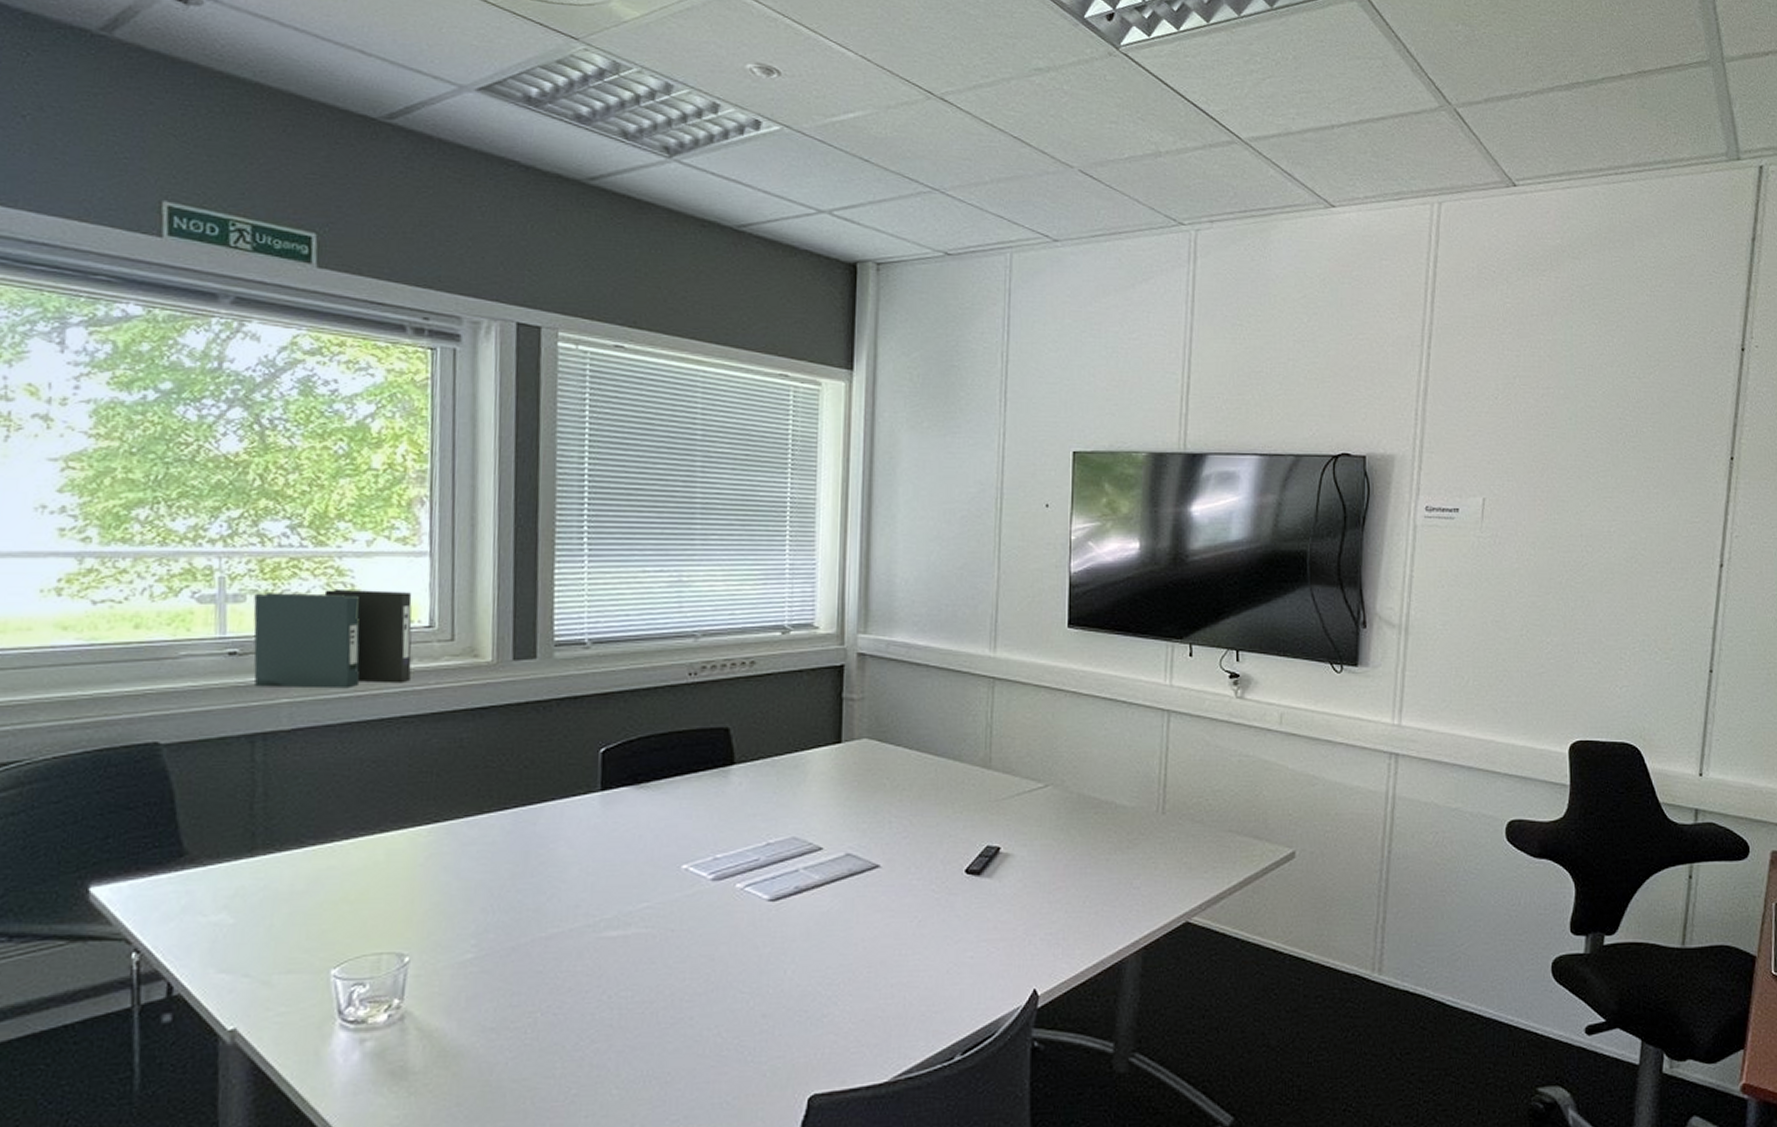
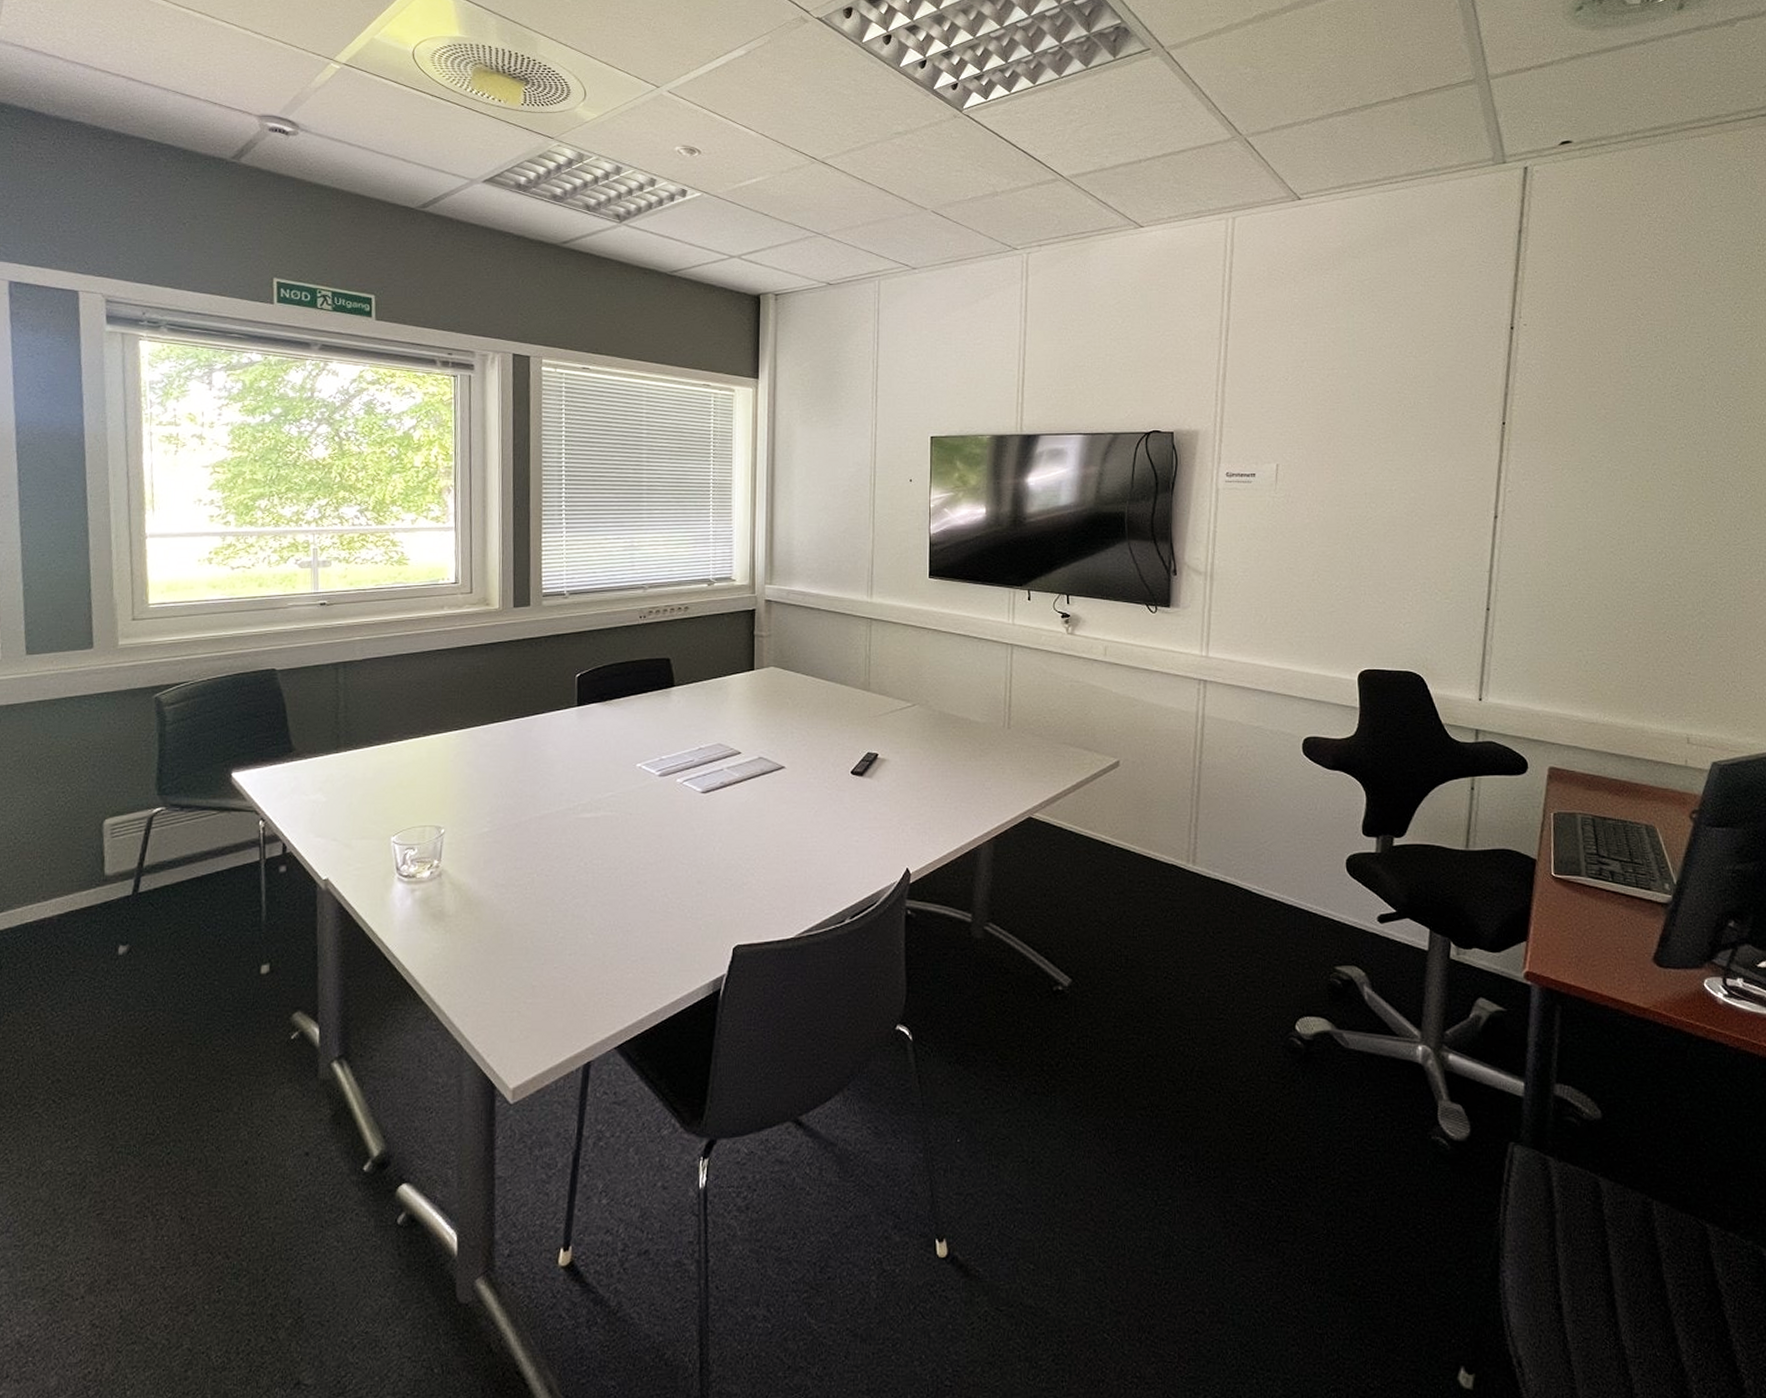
binder: present [253,593,360,689] -> none [336,559,408,630]
binder: present [324,588,412,684] -> none [383,555,443,626]

